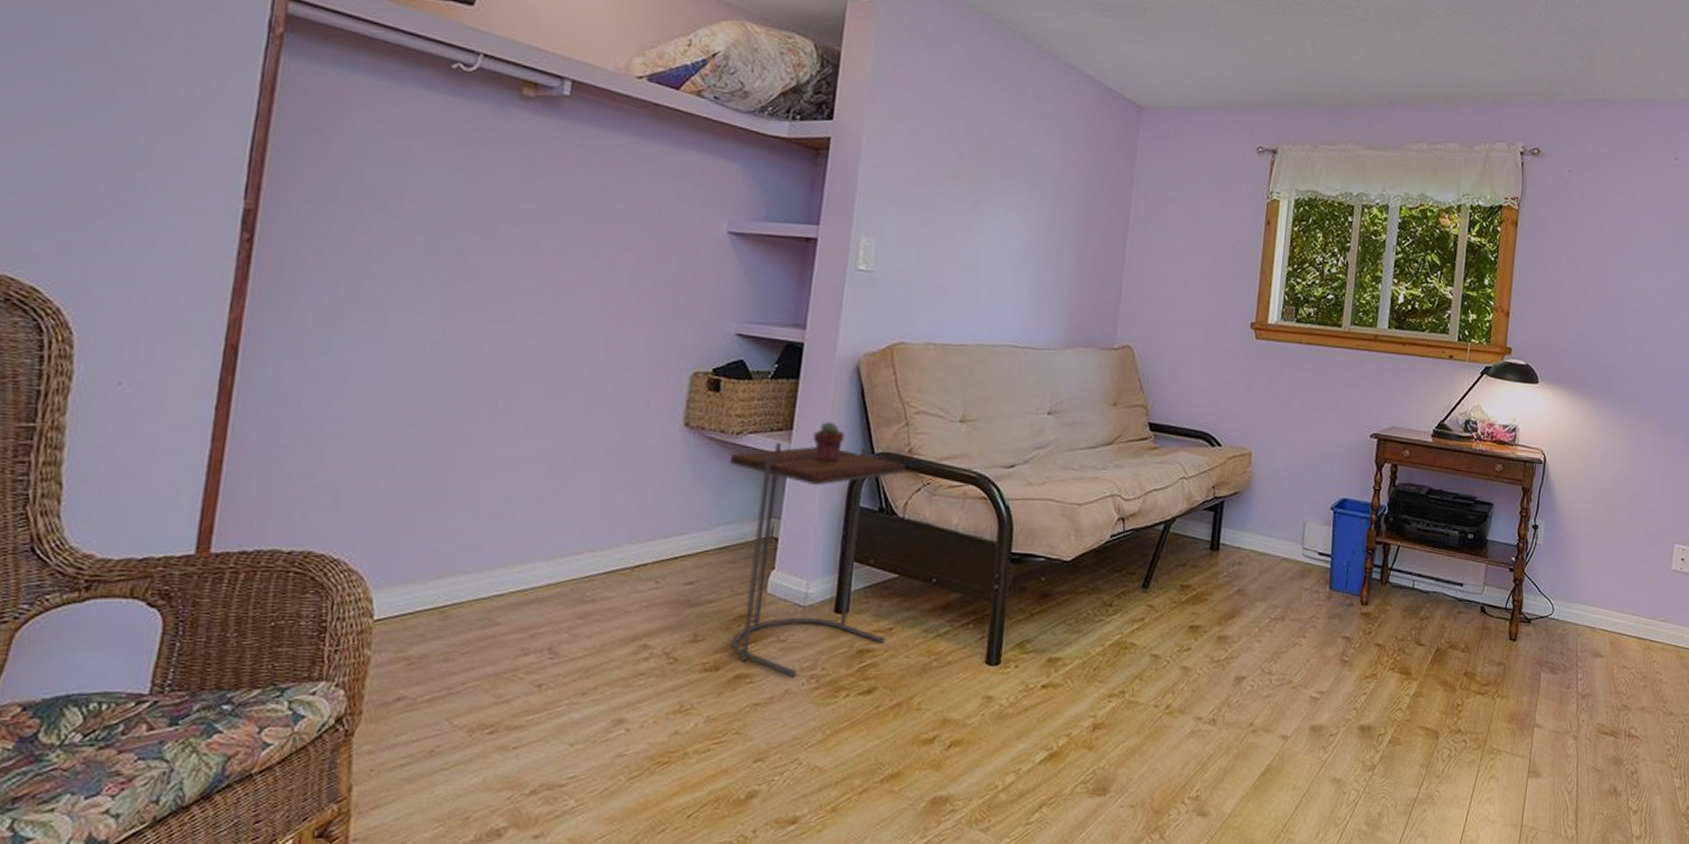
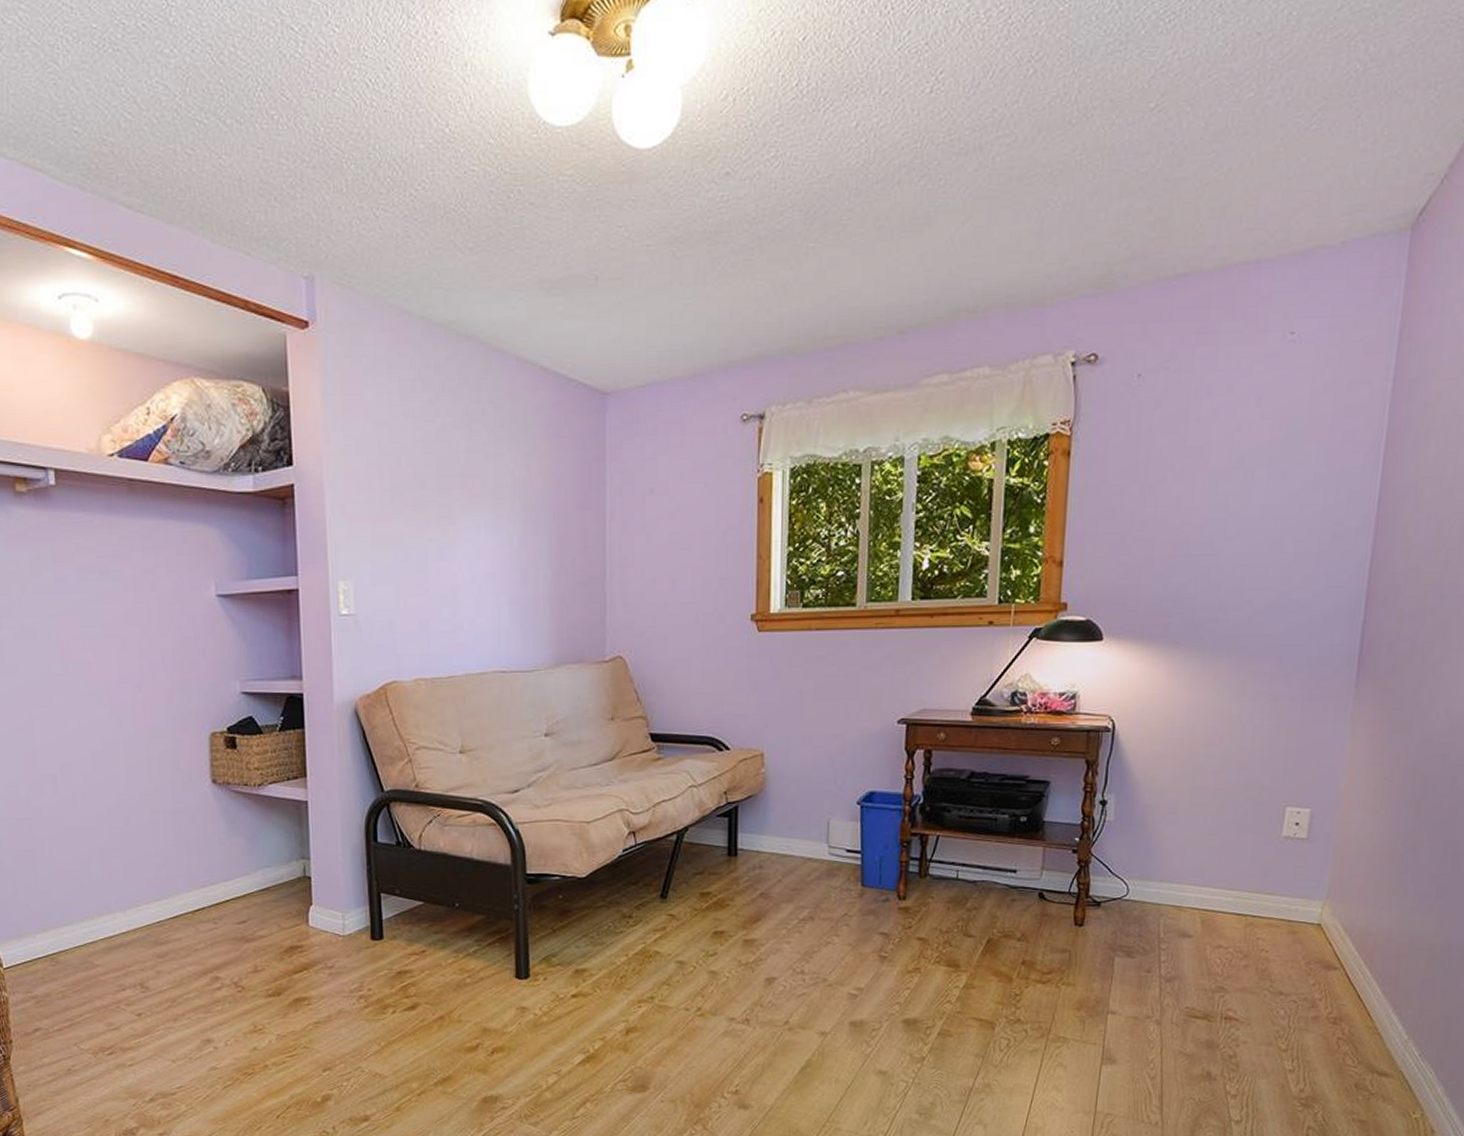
side table: present [730,442,906,677] -> none [257,787,420,998]
potted succulent: present [812,422,845,461] -> none [325,766,355,803]

